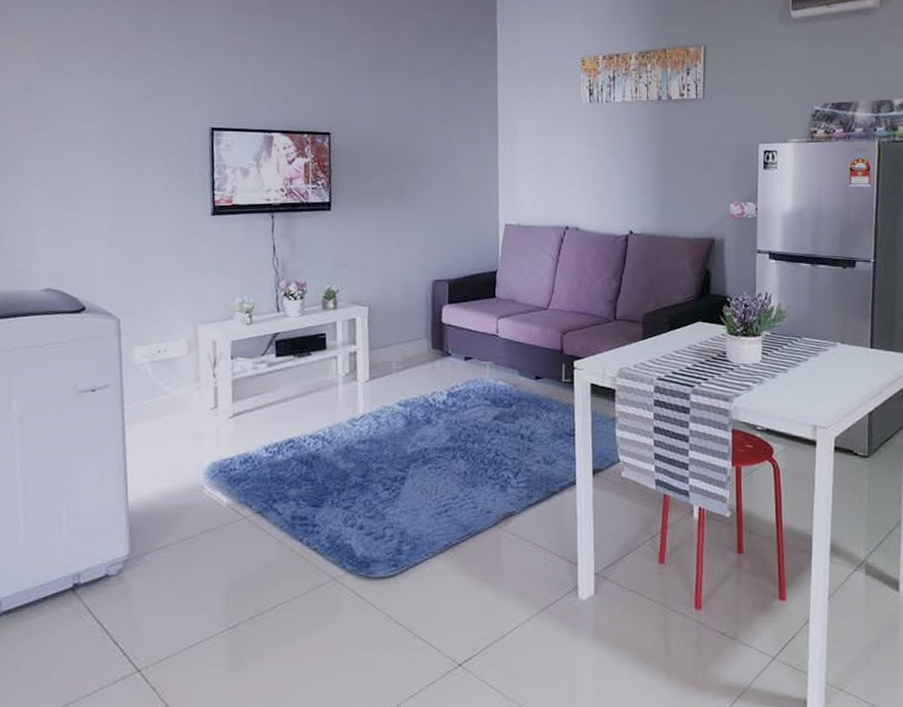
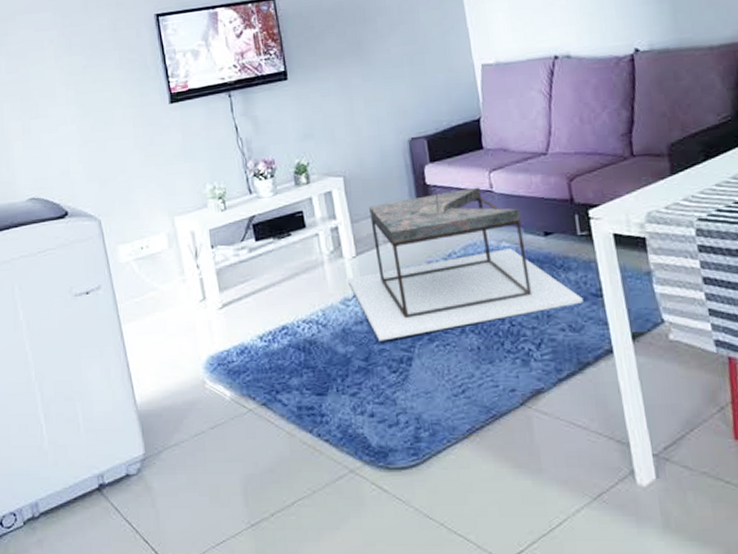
coffee table: none [358,326,558,461] -> present [348,187,583,342]

